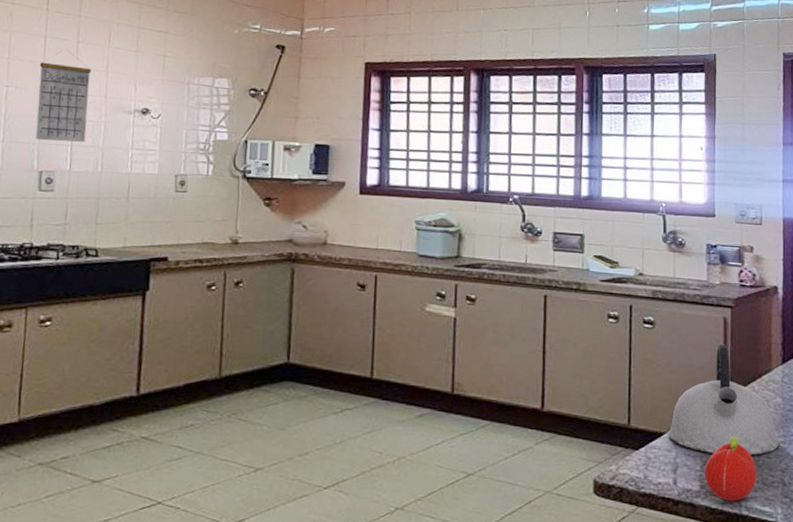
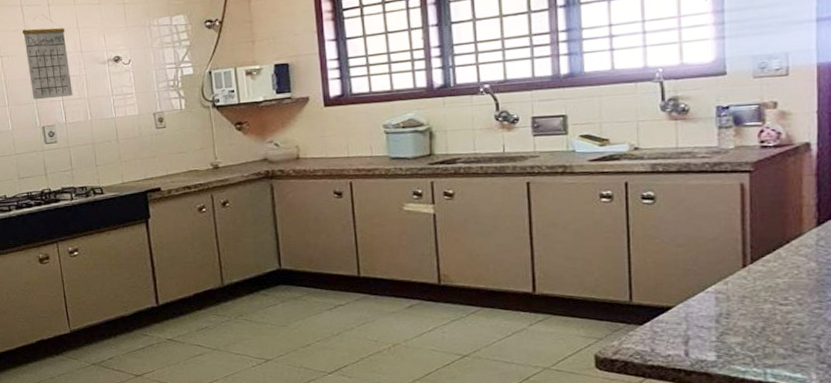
kettle: present [668,343,779,455] -> none [677,211,813,324]
fruit: present [704,436,757,501] -> none [720,305,785,369]

